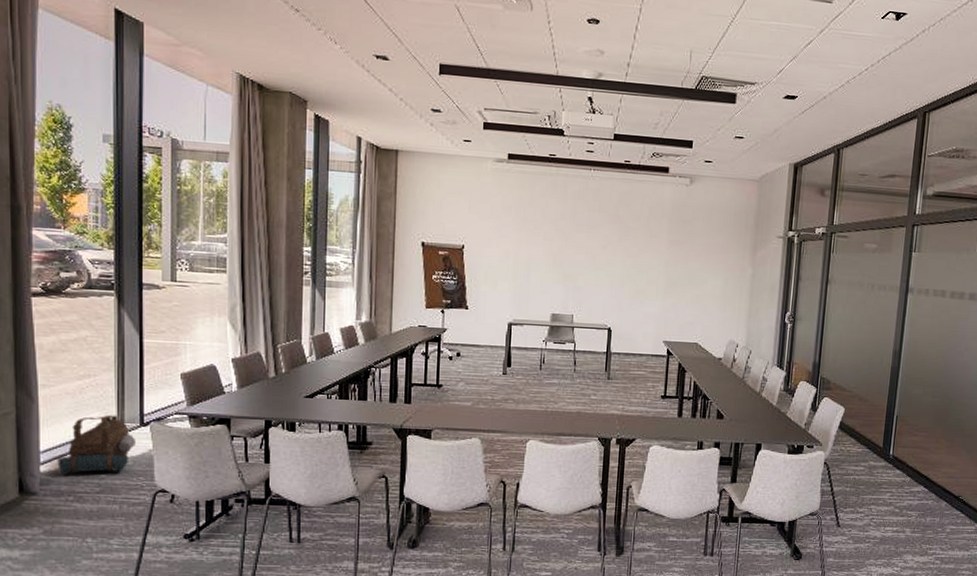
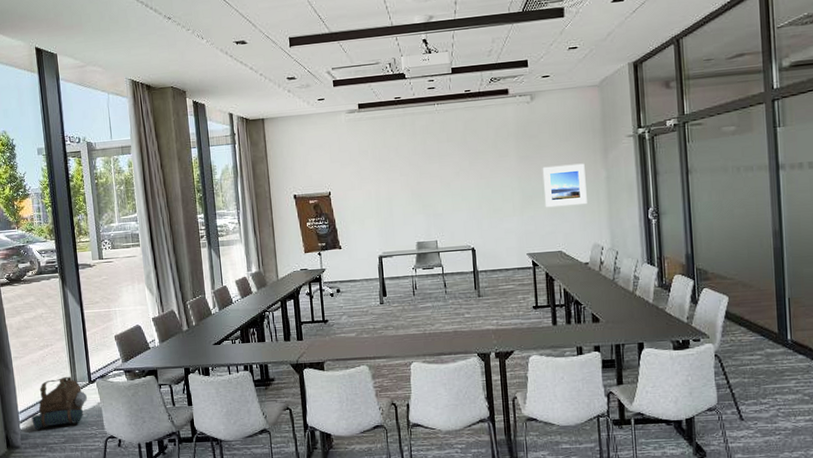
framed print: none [688,254,733,300] -> present [542,163,587,208]

